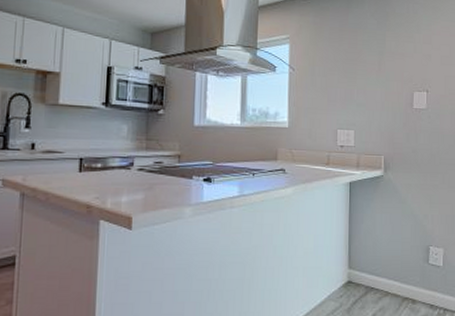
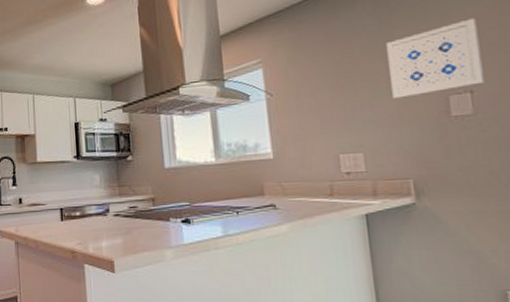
wall art: none [379,34,436,89] -> present [386,18,485,99]

